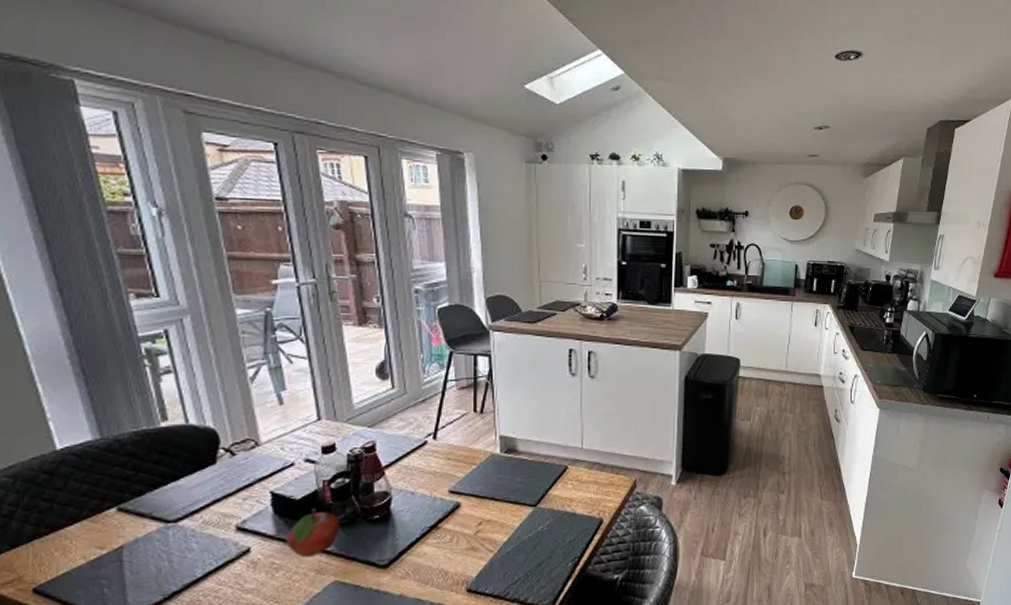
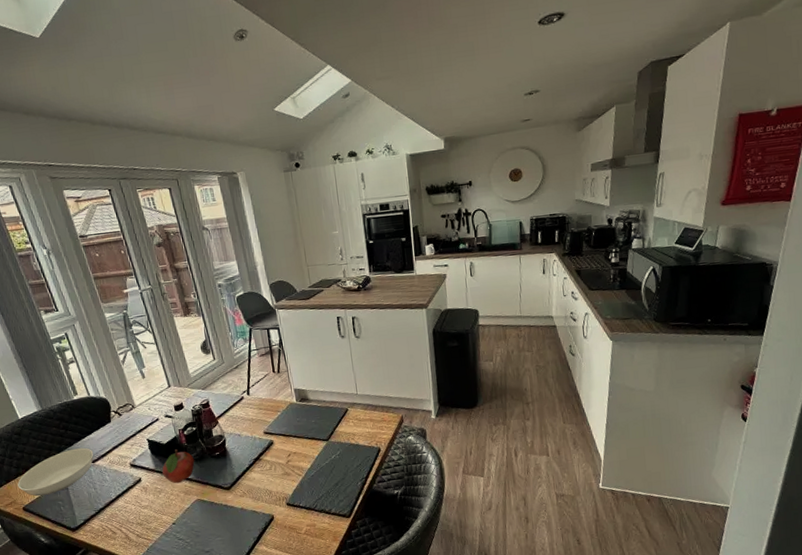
bowl: none [31,499,178,572] -> present [17,447,94,497]

